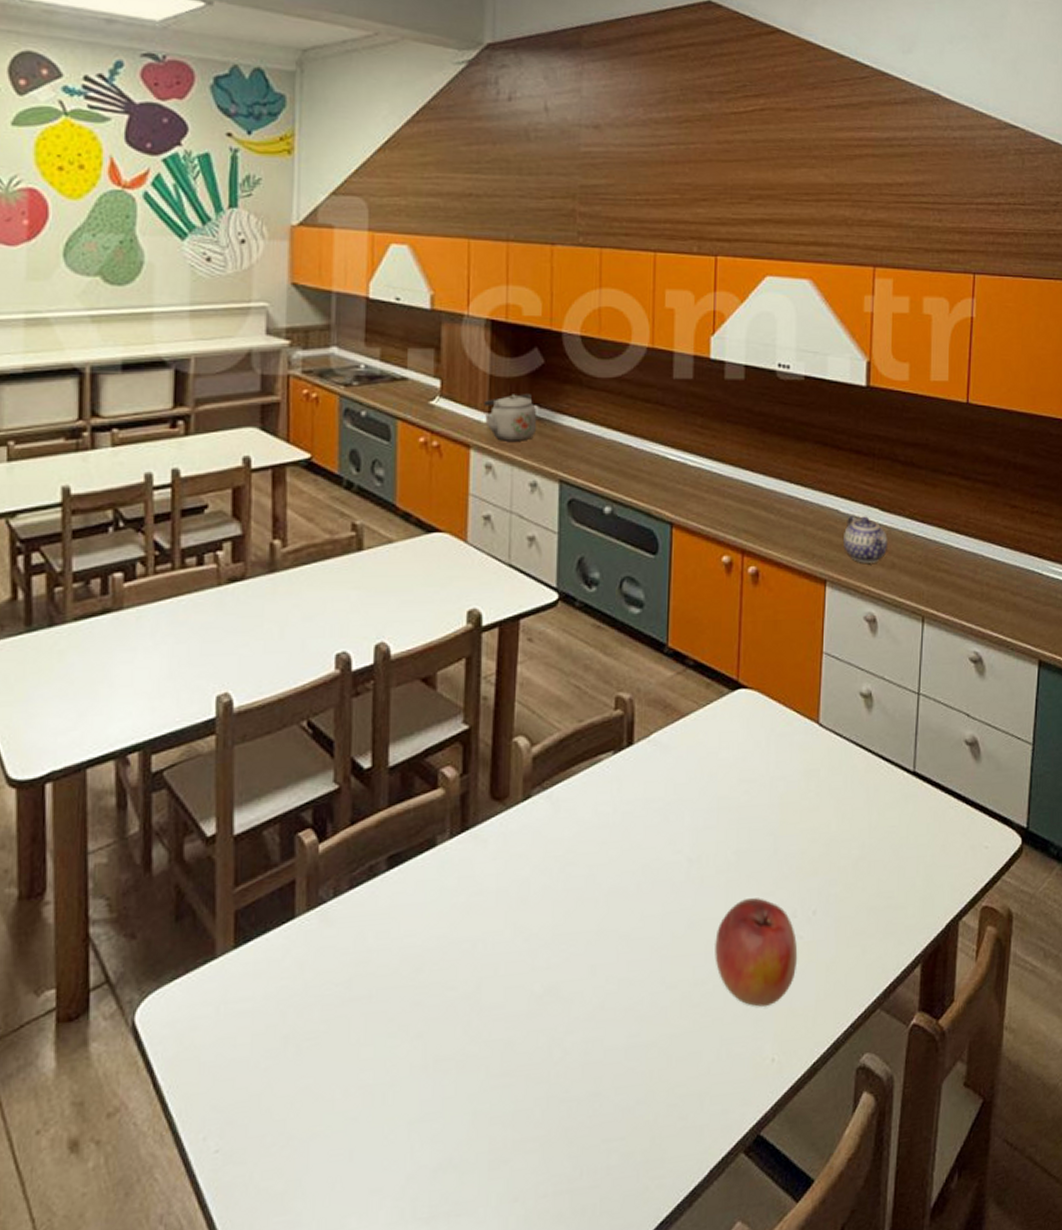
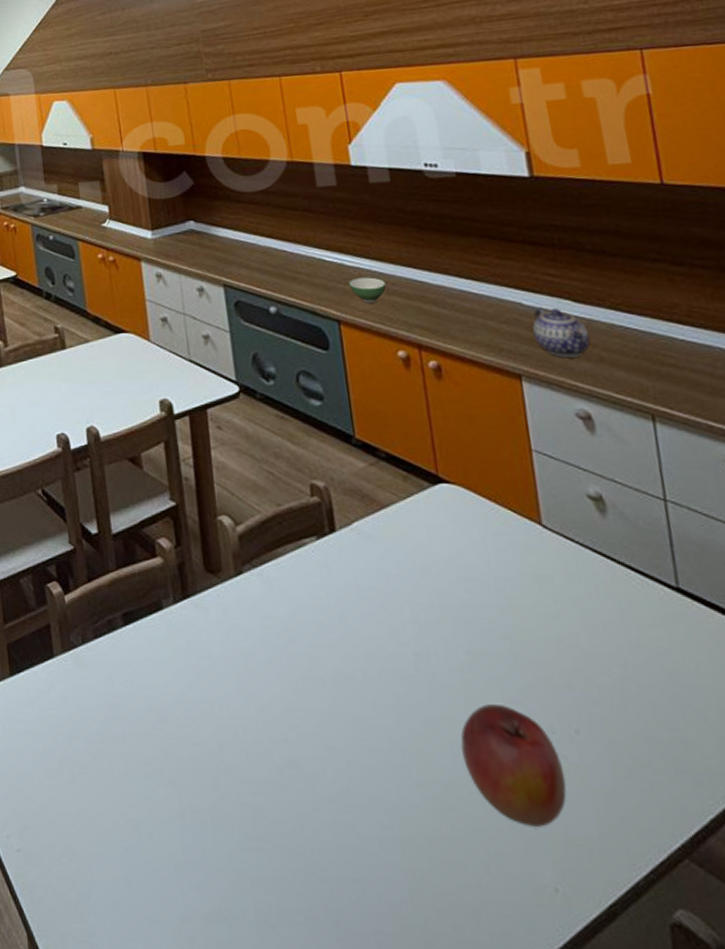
kettle: present [484,394,537,441] -> none [147,211,196,253]
bowl: none [687,478,724,506] -> present [348,277,387,303]

